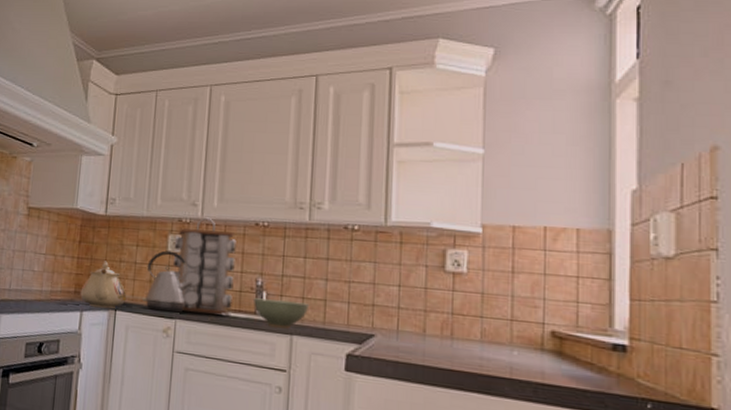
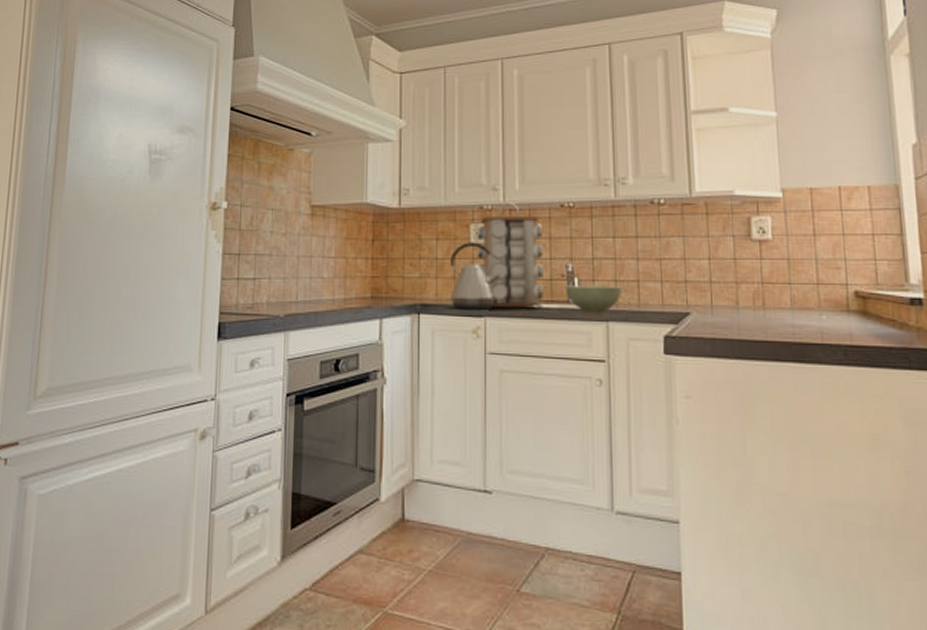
teapot: present [80,260,127,310] -> none [378,259,430,313]

